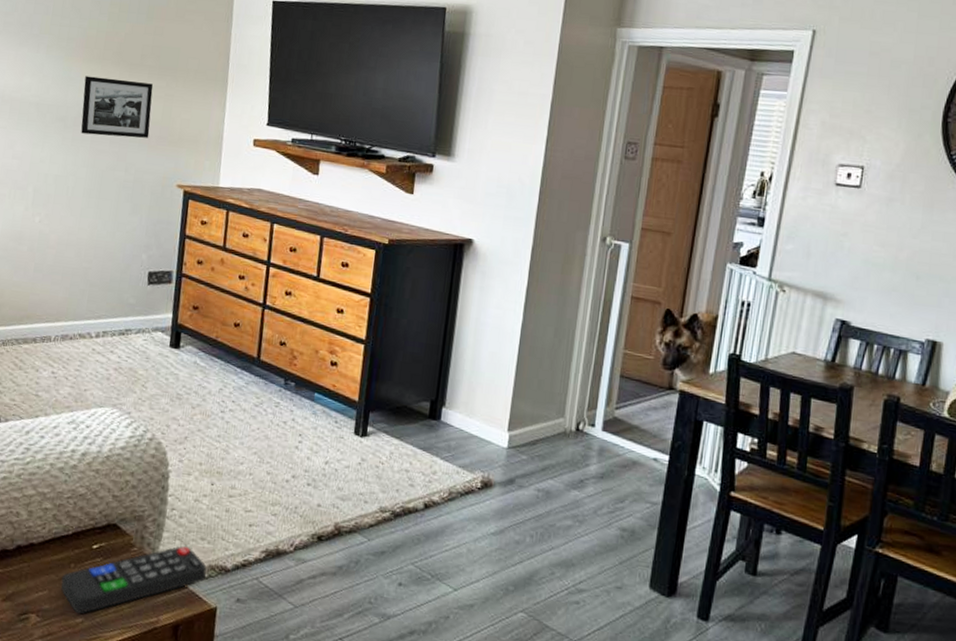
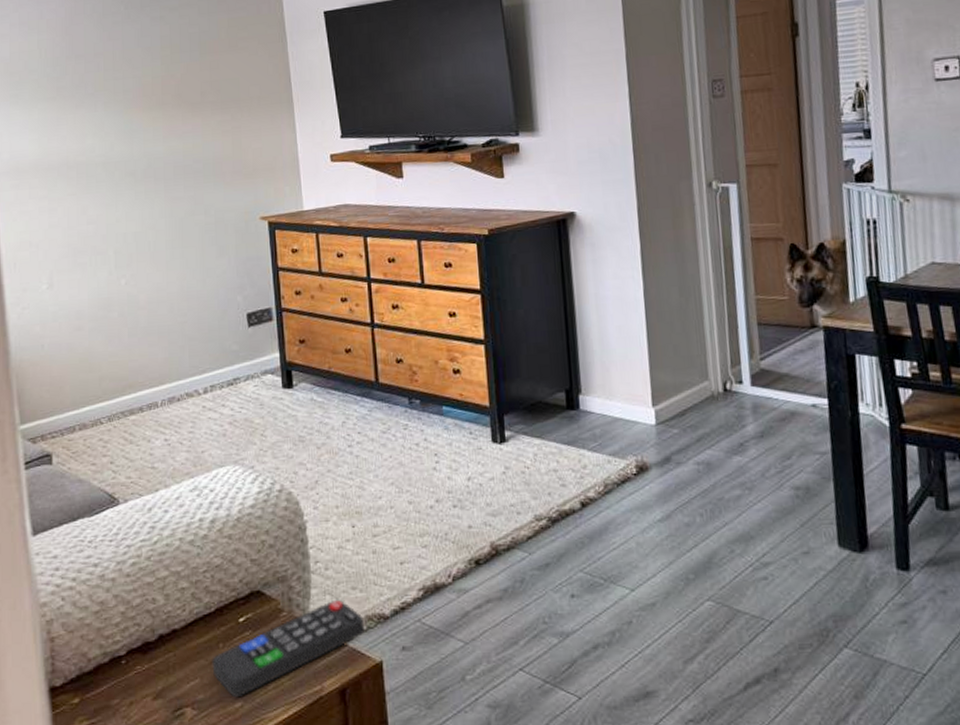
picture frame: present [81,76,154,138] -> none [148,119,223,185]

